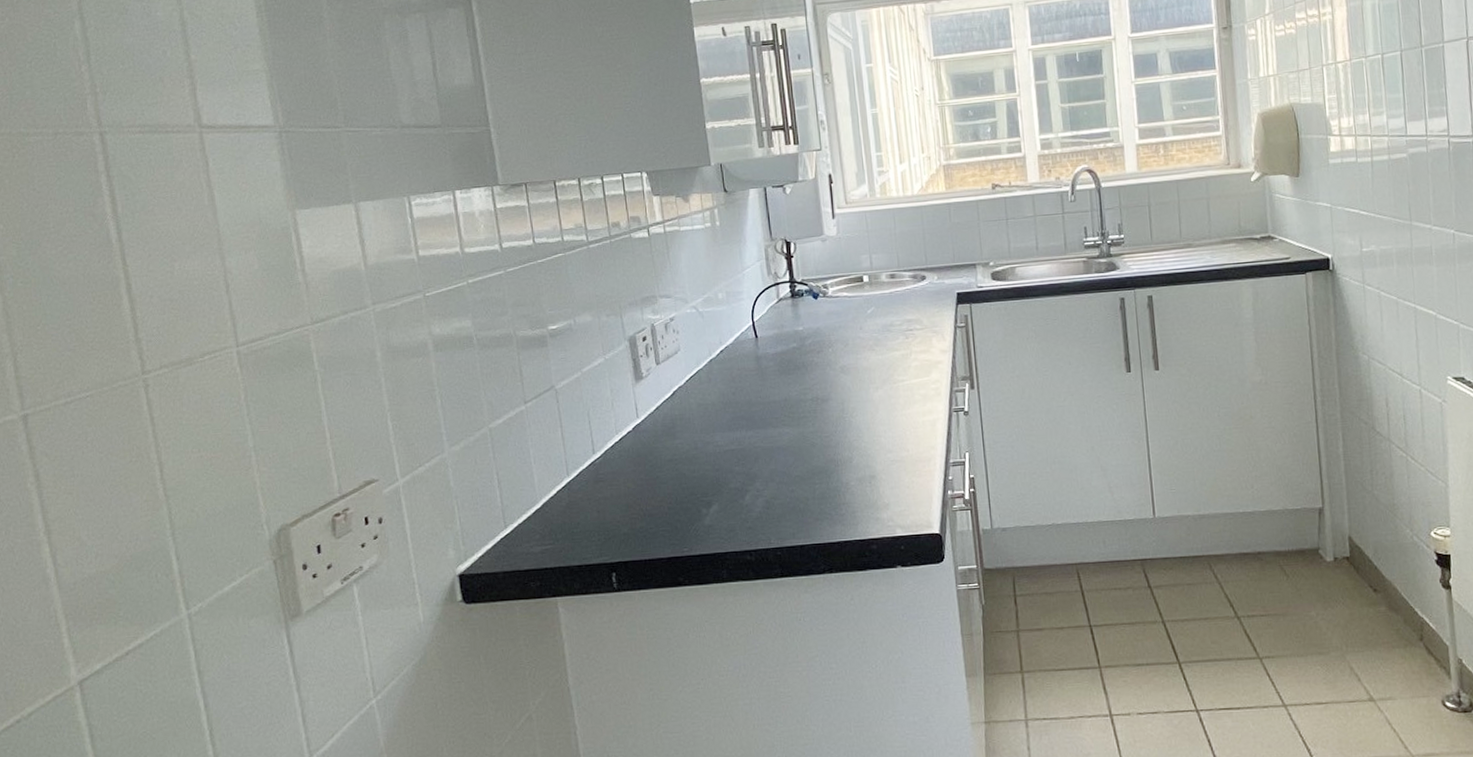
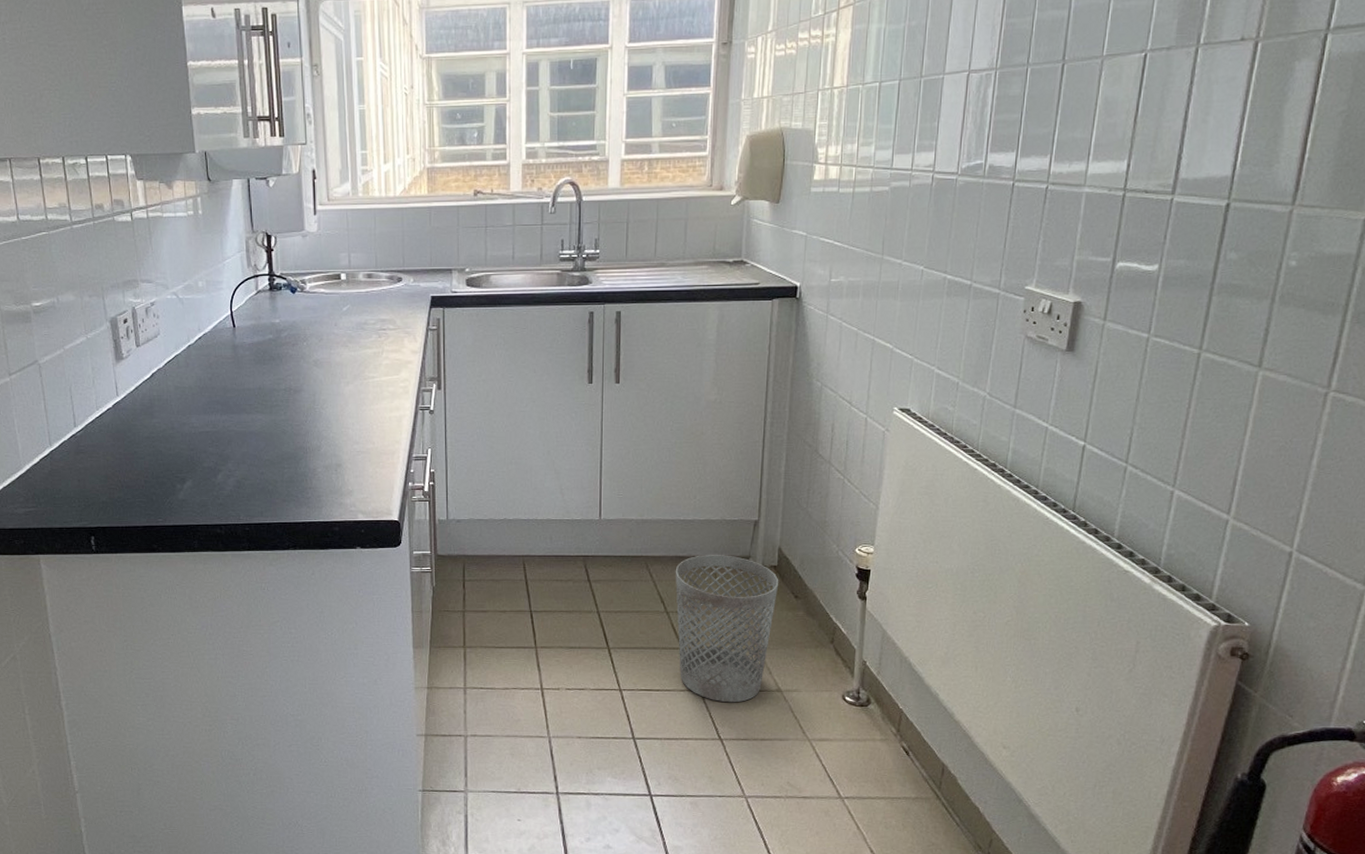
wastebasket: none [1241,548,1355,718] -> present [675,555,779,703]

